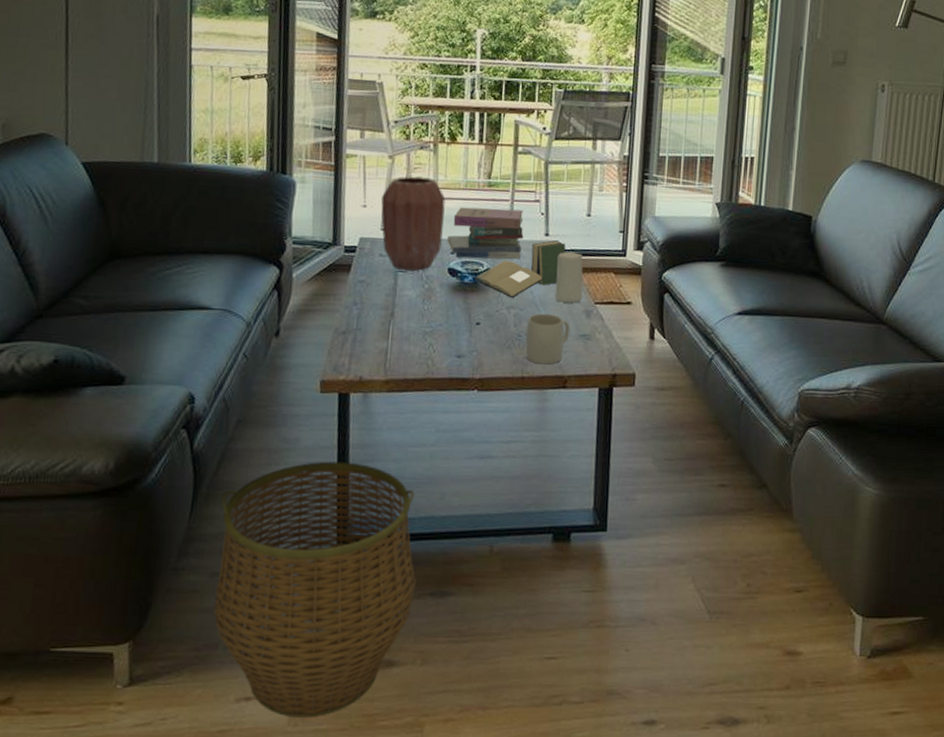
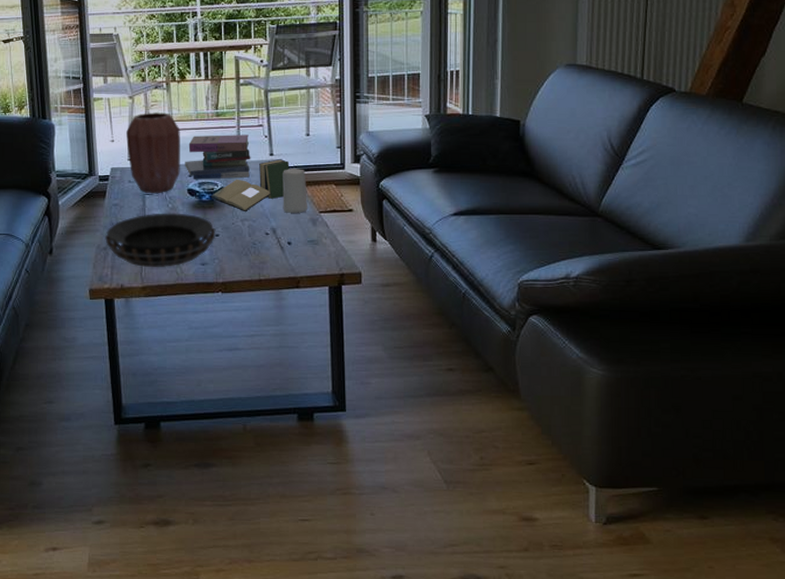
basket: present [213,461,416,718] -> none [19,356,183,565]
decorative bowl: none [344,294,477,359] -> present [104,213,216,268]
mug: present [525,313,571,365] -> none [259,223,299,268]

